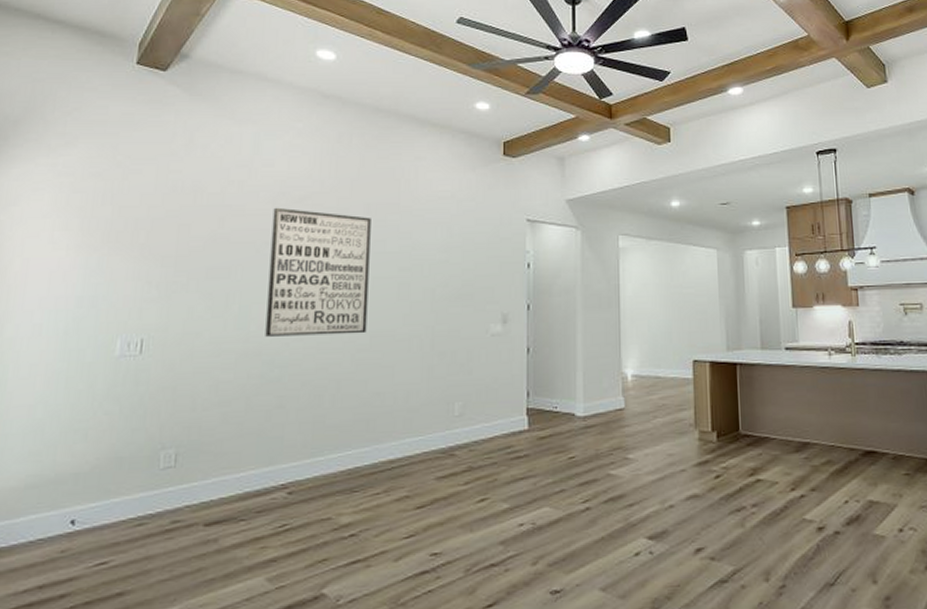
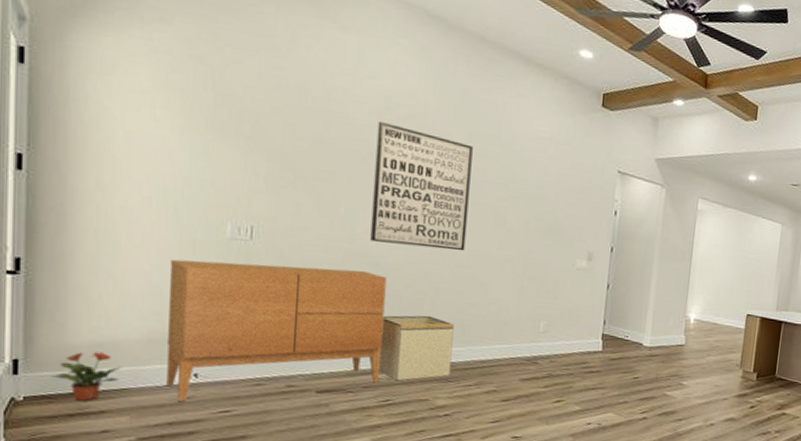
sideboard: none [40,371,283,557] -> present [166,259,387,401]
storage bin: none [274,414,358,499] -> present [378,315,454,381]

